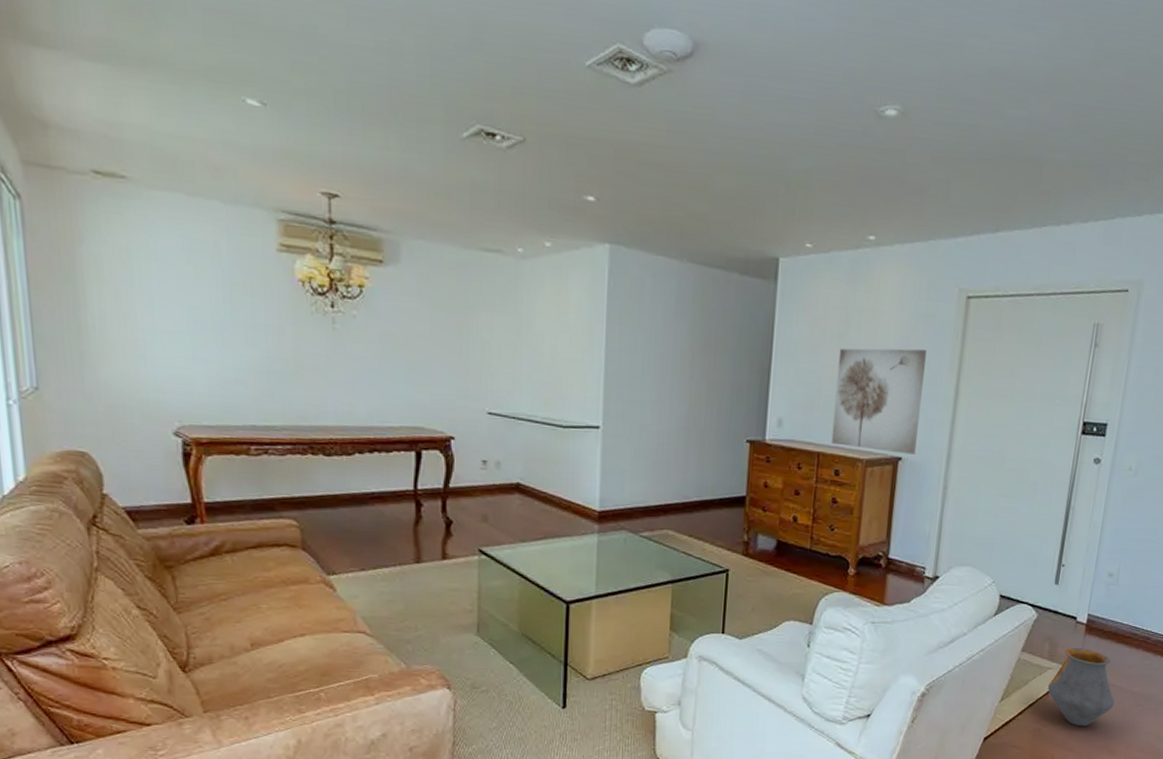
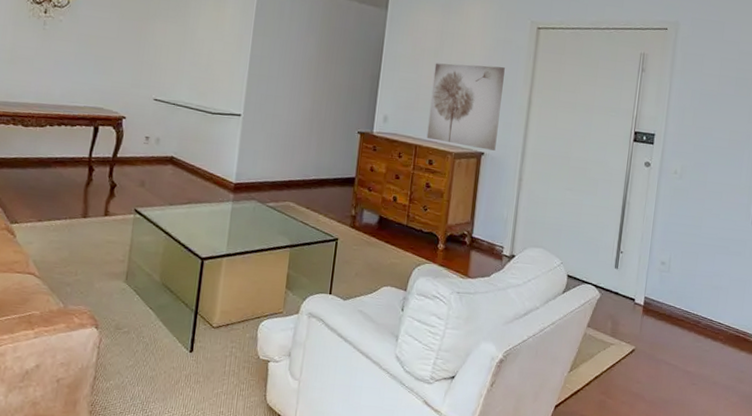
vase: present [1048,647,1115,727] -> none [611,326,672,401]

